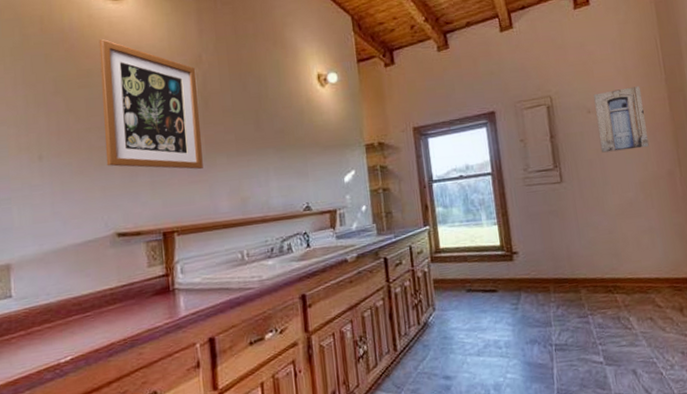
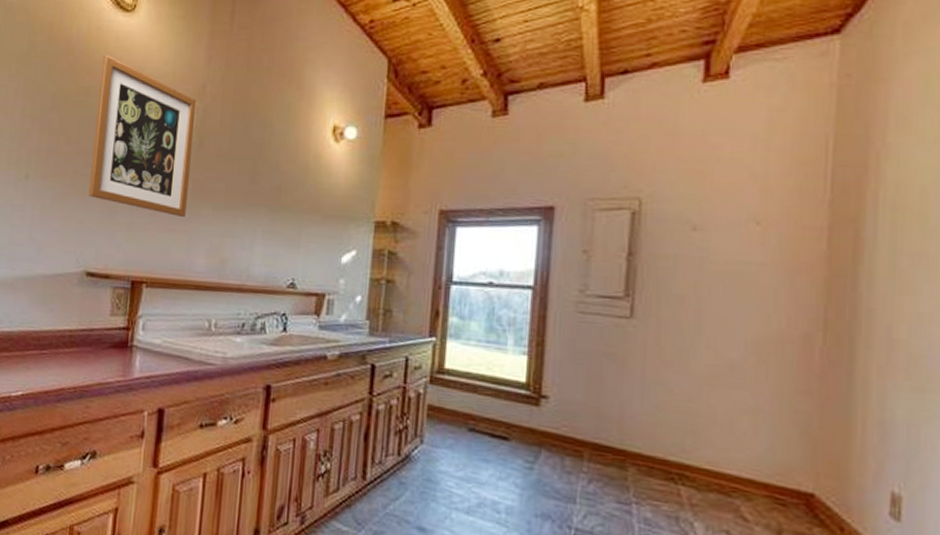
wall art: present [593,86,649,153] -> none [701,204,786,294]

